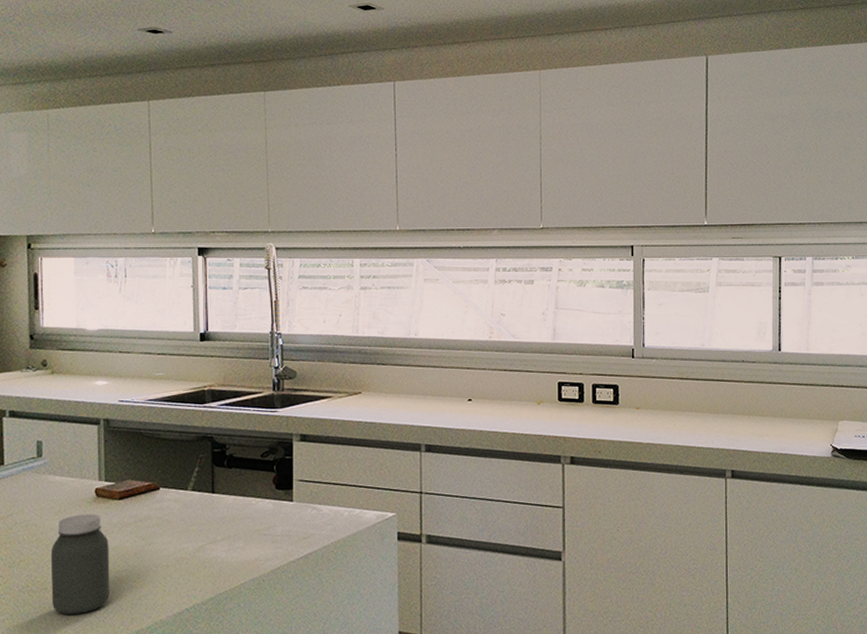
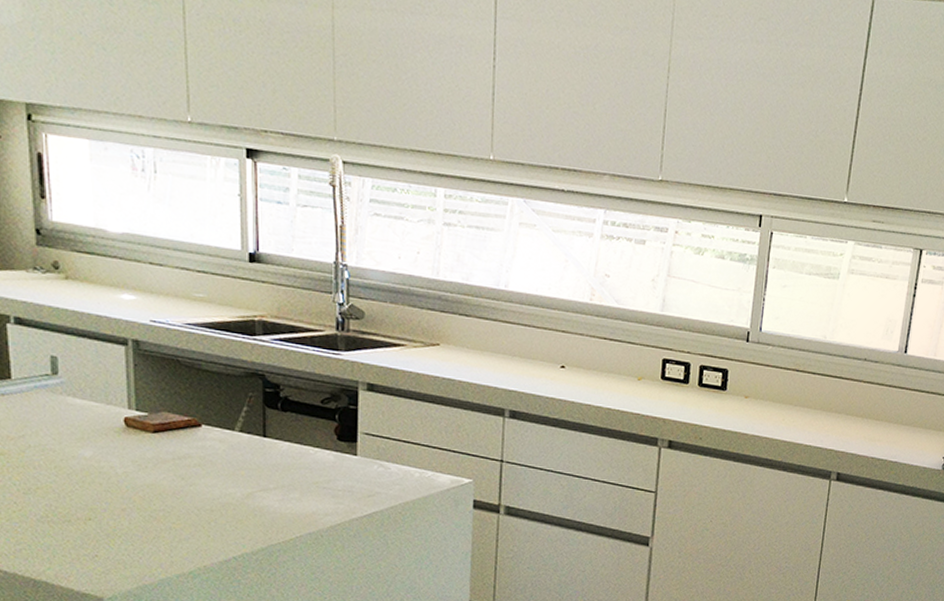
jar: present [50,514,110,615] -> none [73,444,145,551]

